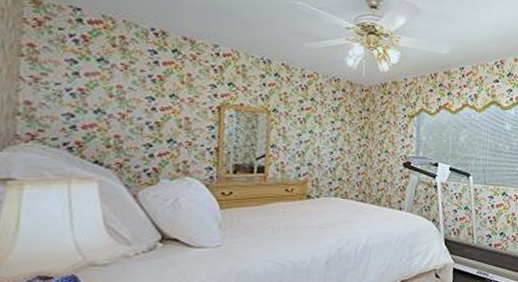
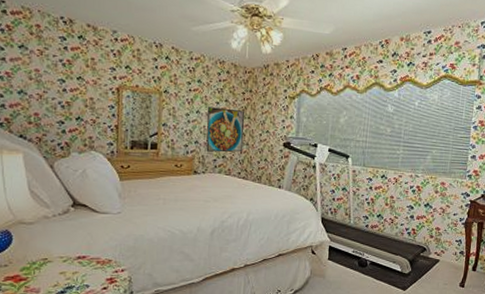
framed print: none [320,126,362,174] -> present [206,107,245,153]

